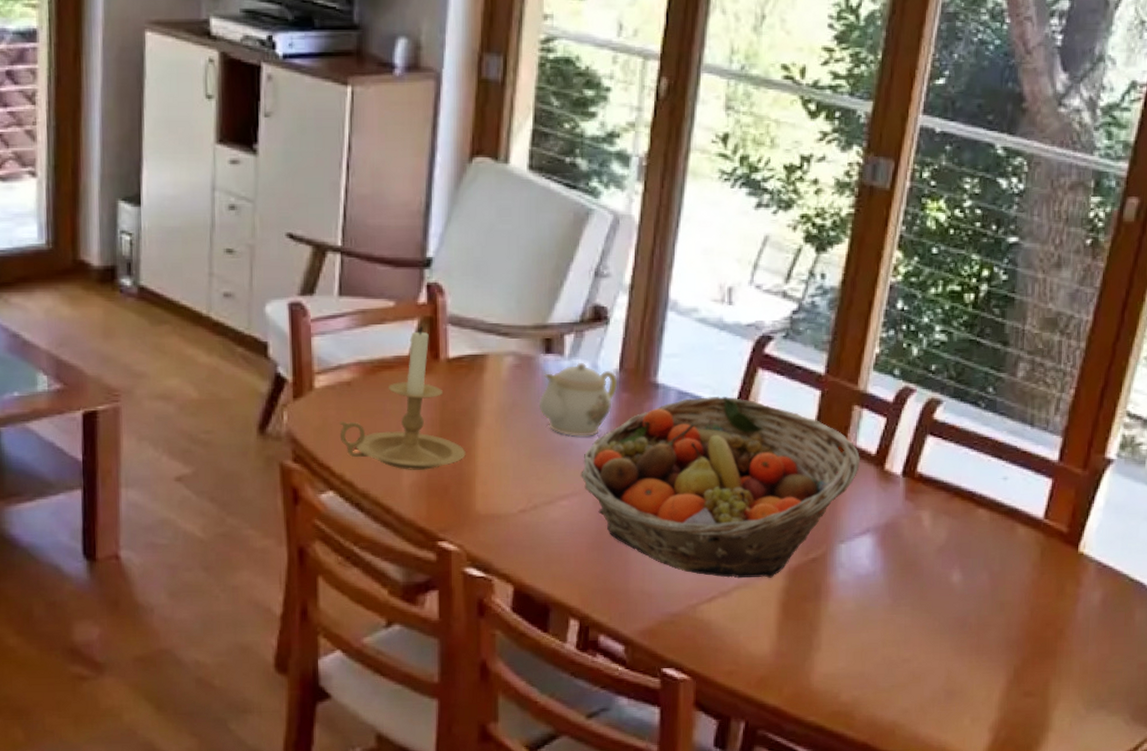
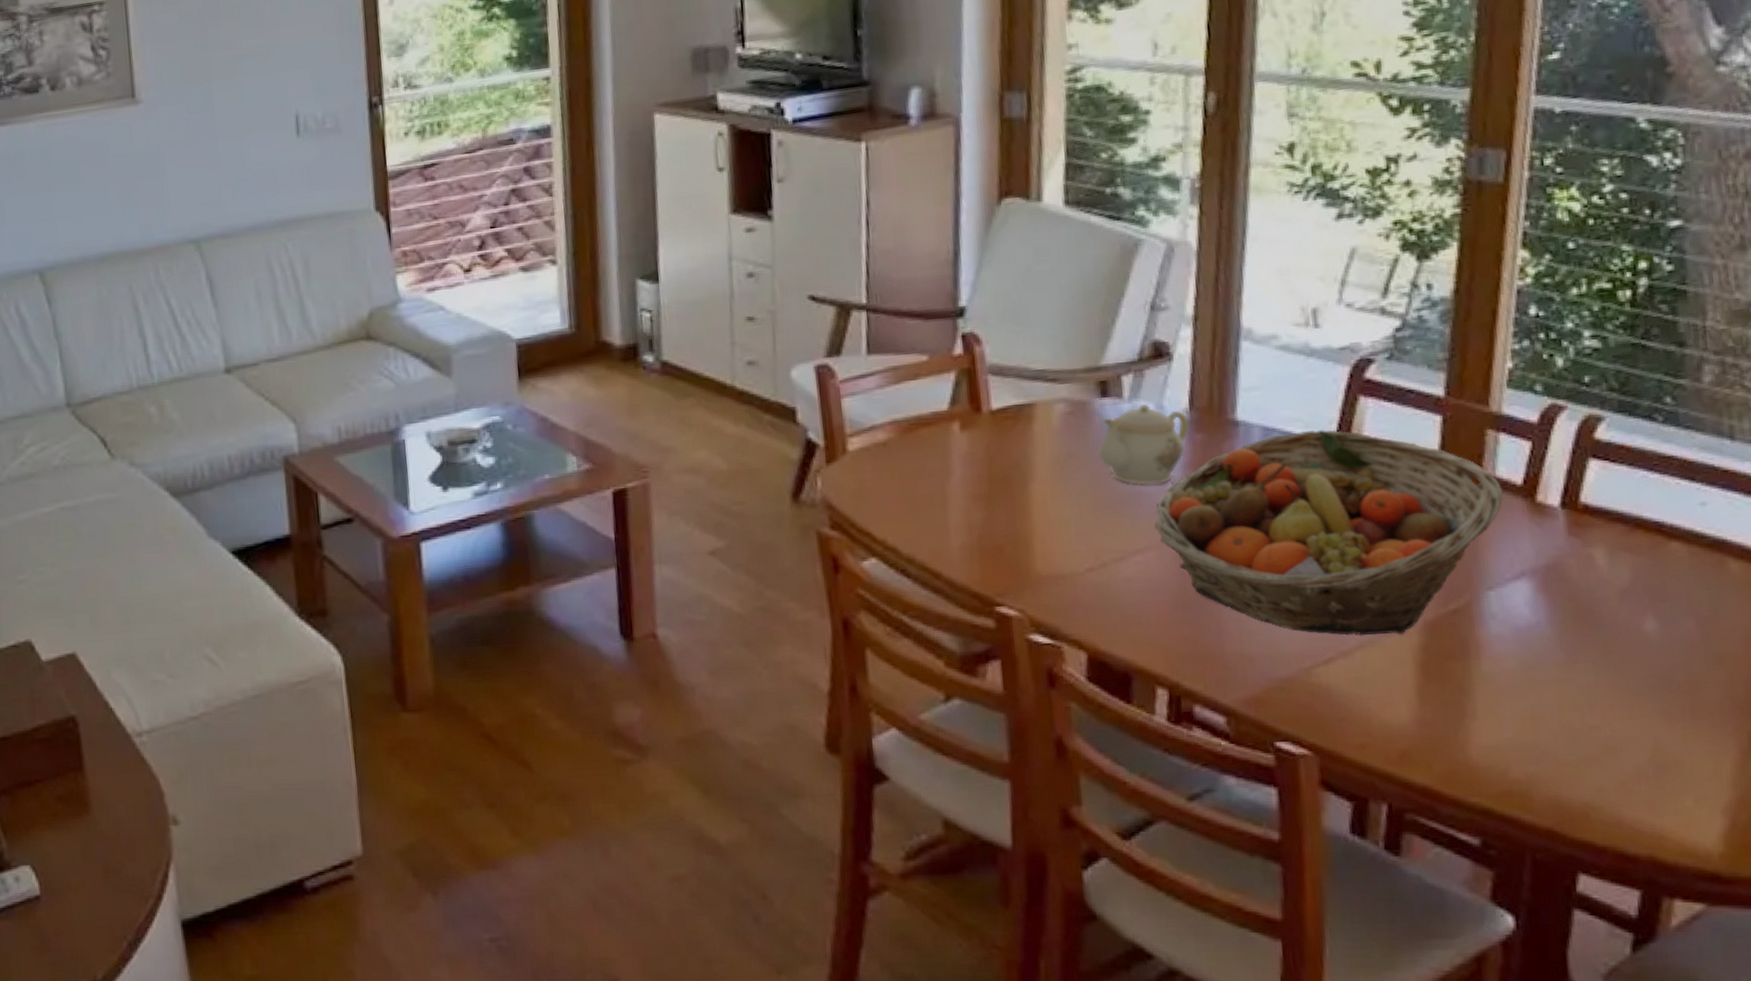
candle holder: present [339,326,466,471] -> none [877,379,1020,532]

